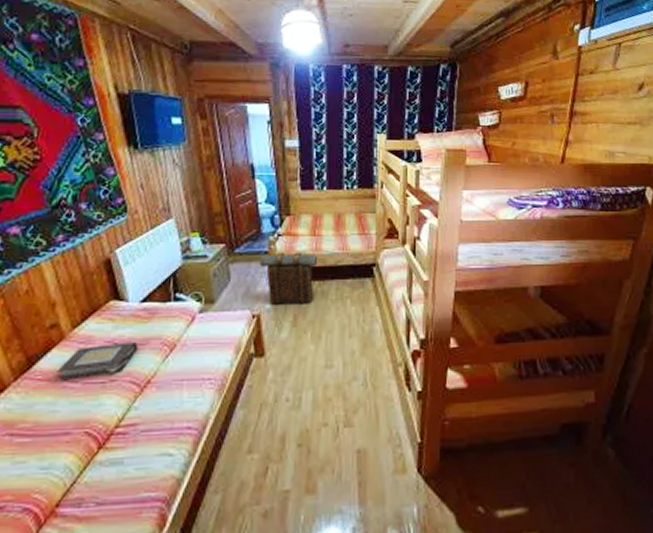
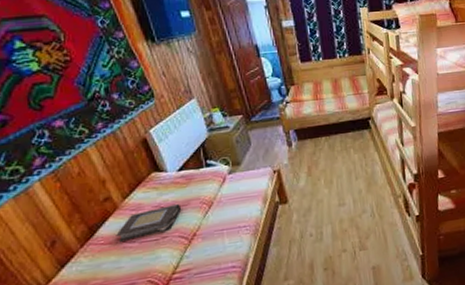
backpack: present [260,252,318,304] -> none [273,115,323,160]

